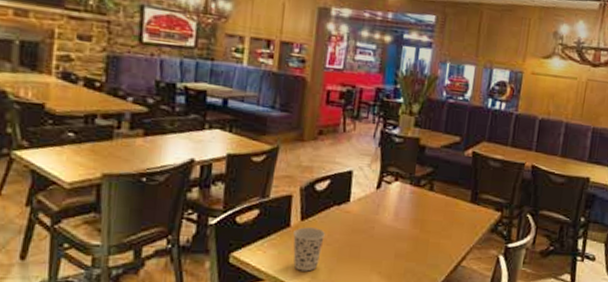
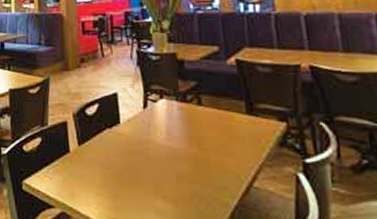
cup: present [293,227,325,272] -> none [74,152,103,197]

